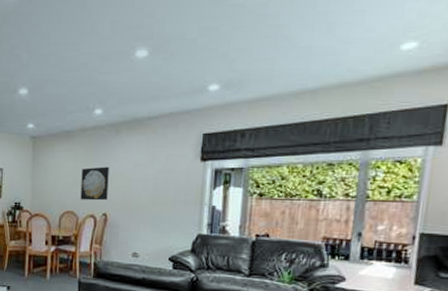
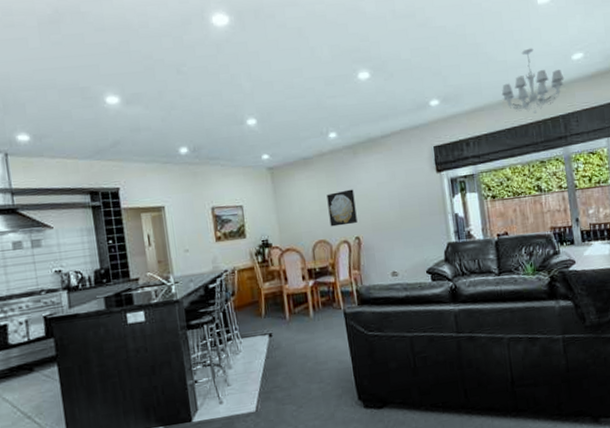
chandelier: none [296,33,384,109] -> present [501,48,565,114]

